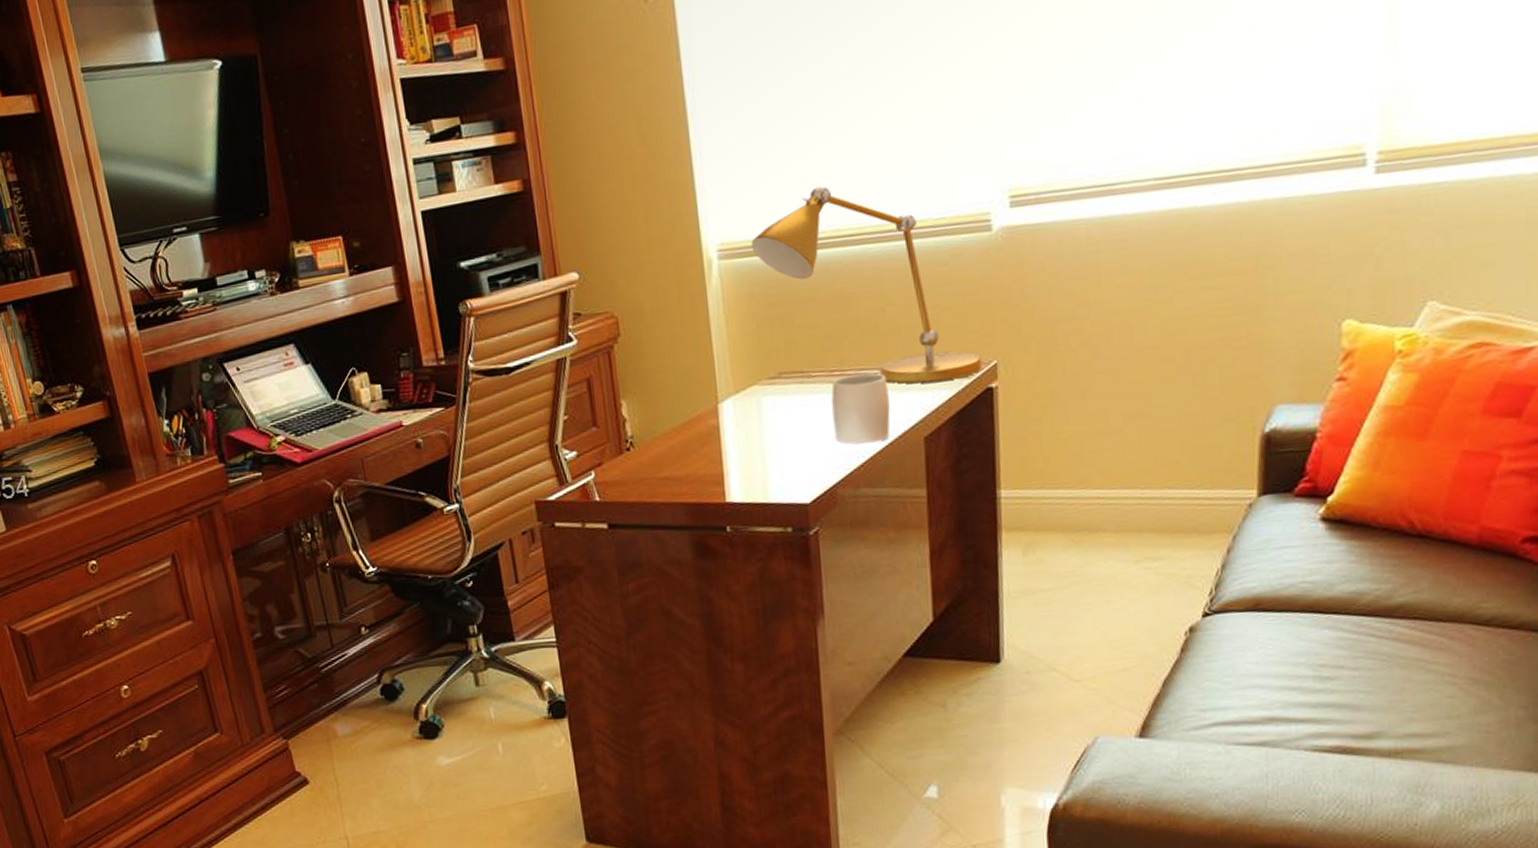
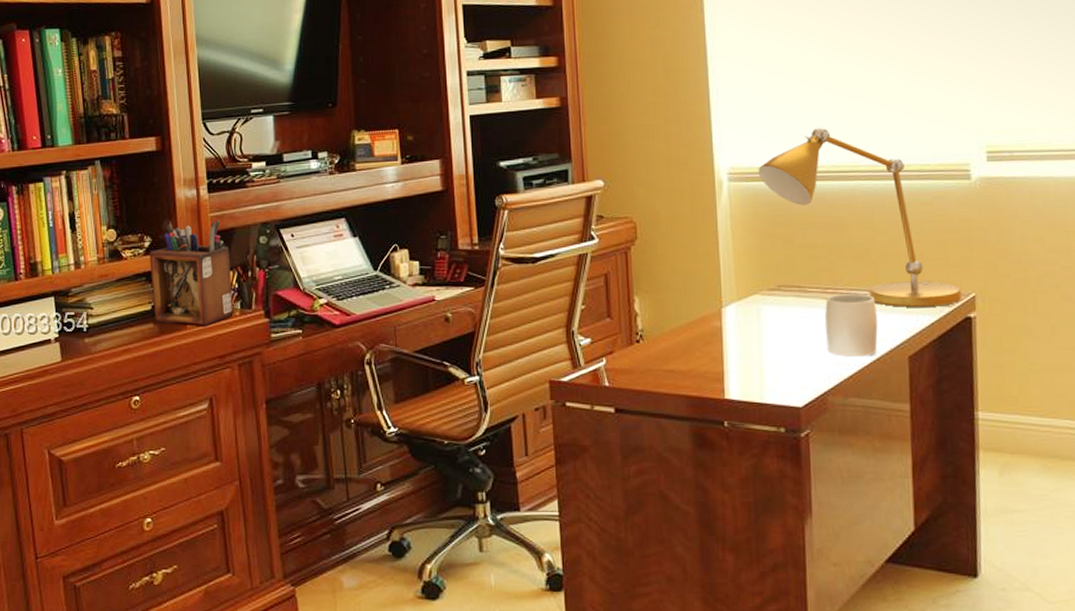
desk organizer: none [83,360,185,481] -> present [150,220,234,328]

